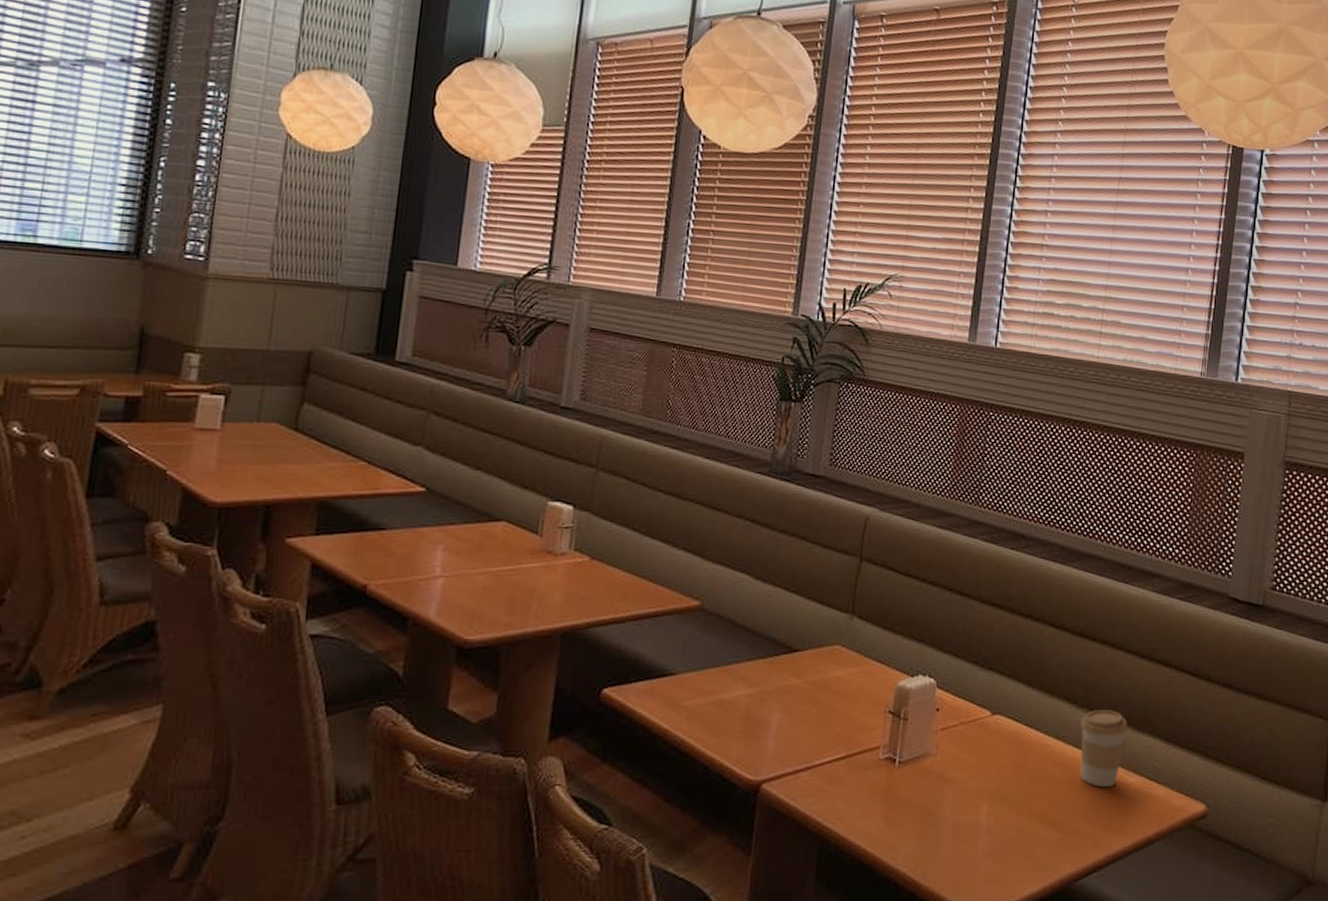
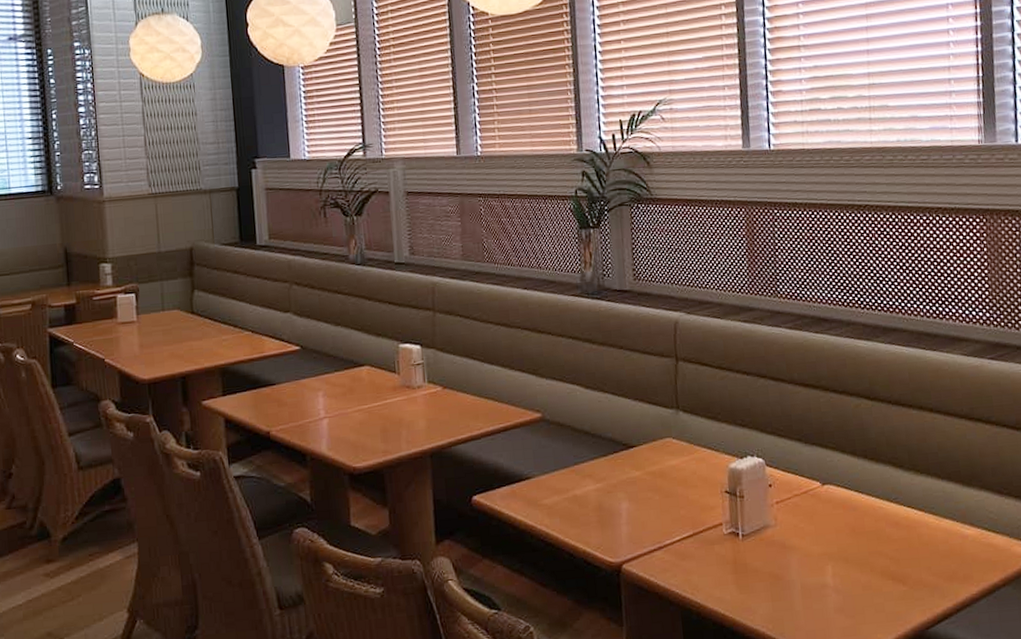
coffee cup: present [1080,710,1128,788] -> none [909,470,957,542]

